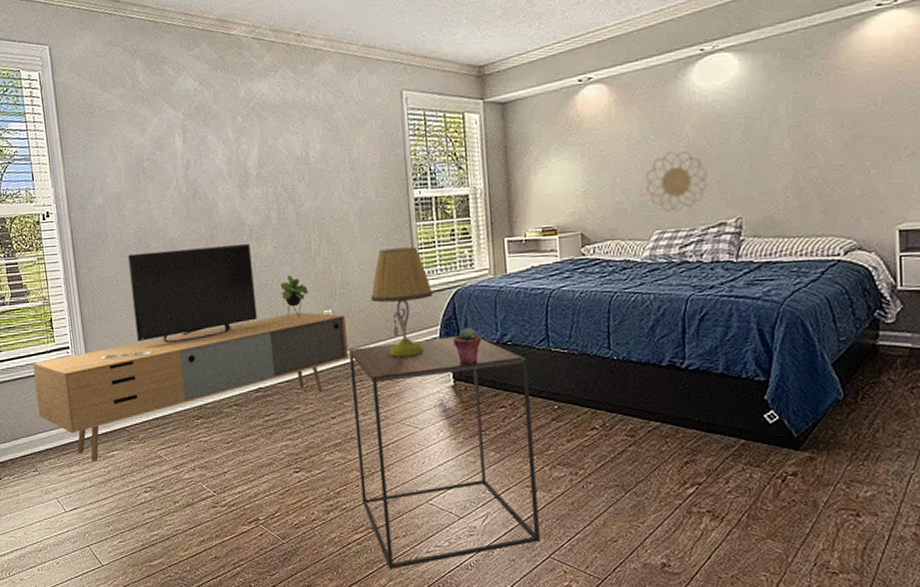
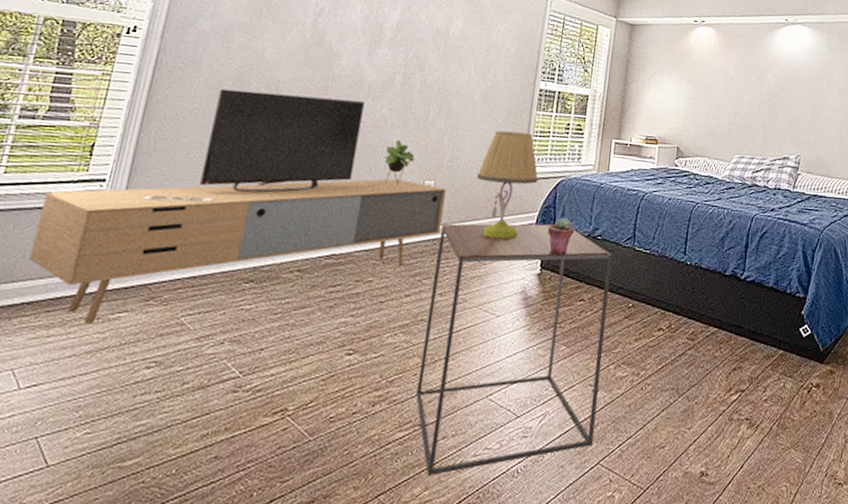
decorative wall piece: present [645,150,708,212] -> none [733,92,780,142]

